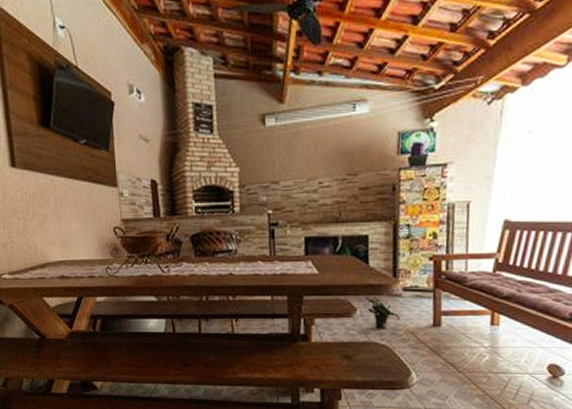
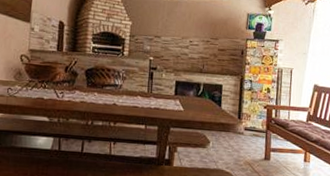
potted plant: present [365,297,400,329] -> none [217,132,242,159]

